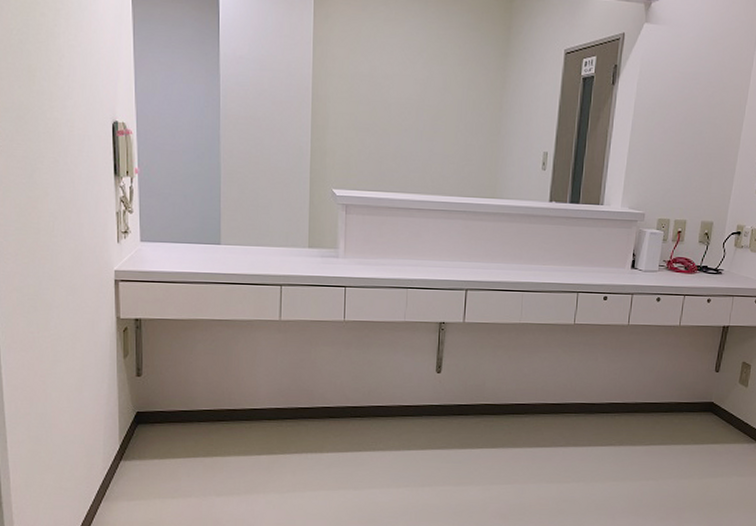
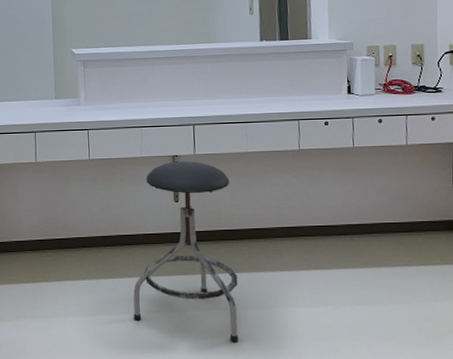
stool: none [380,329,498,516] -> present [133,161,238,341]

